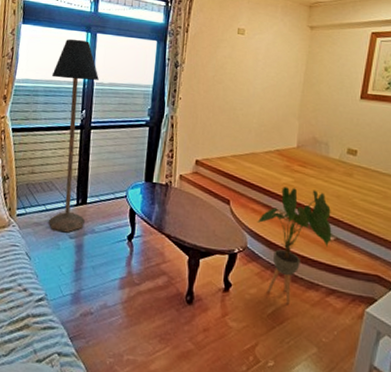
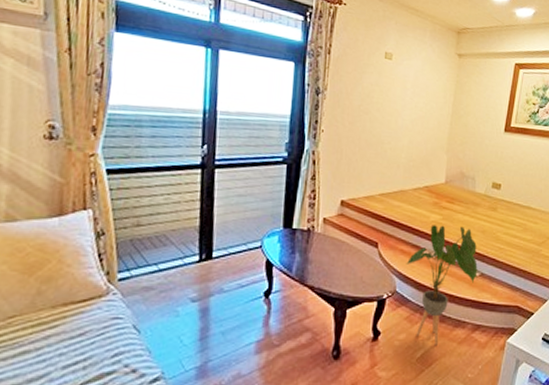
floor lamp: present [48,39,99,233] -> none [159,54,223,296]

